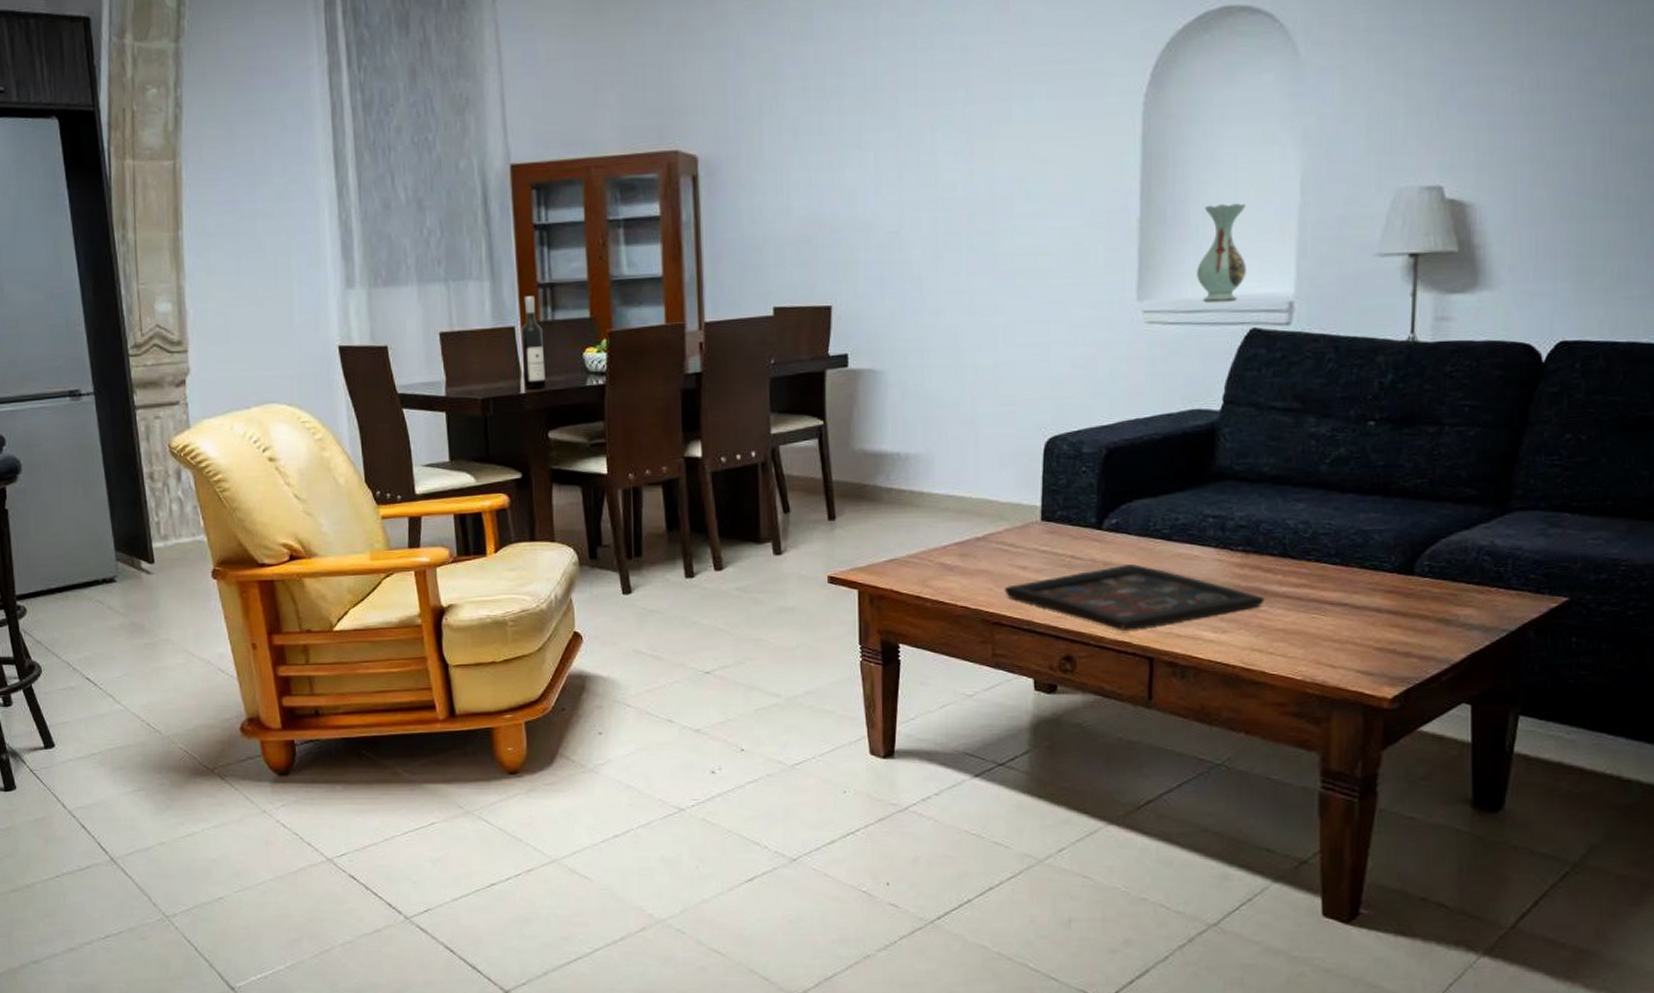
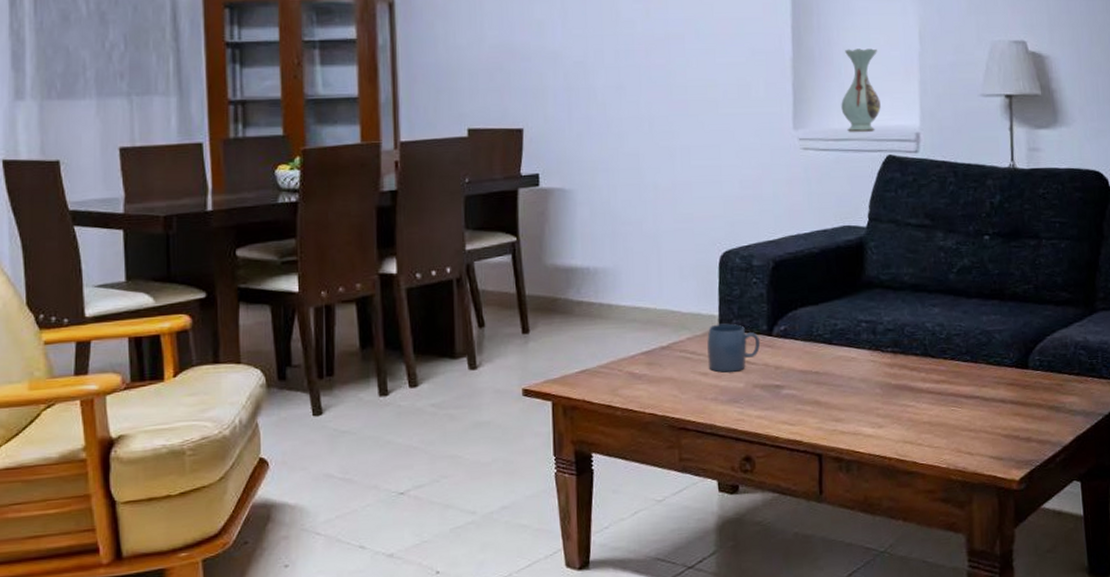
bottle: present [521,296,546,389] -> none [209,112,235,207]
decorative tray: present [1004,564,1265,631] -> none [688,367,912,430]
mug: none [1027,515,1087,568] -> present [707,323,760,373]

